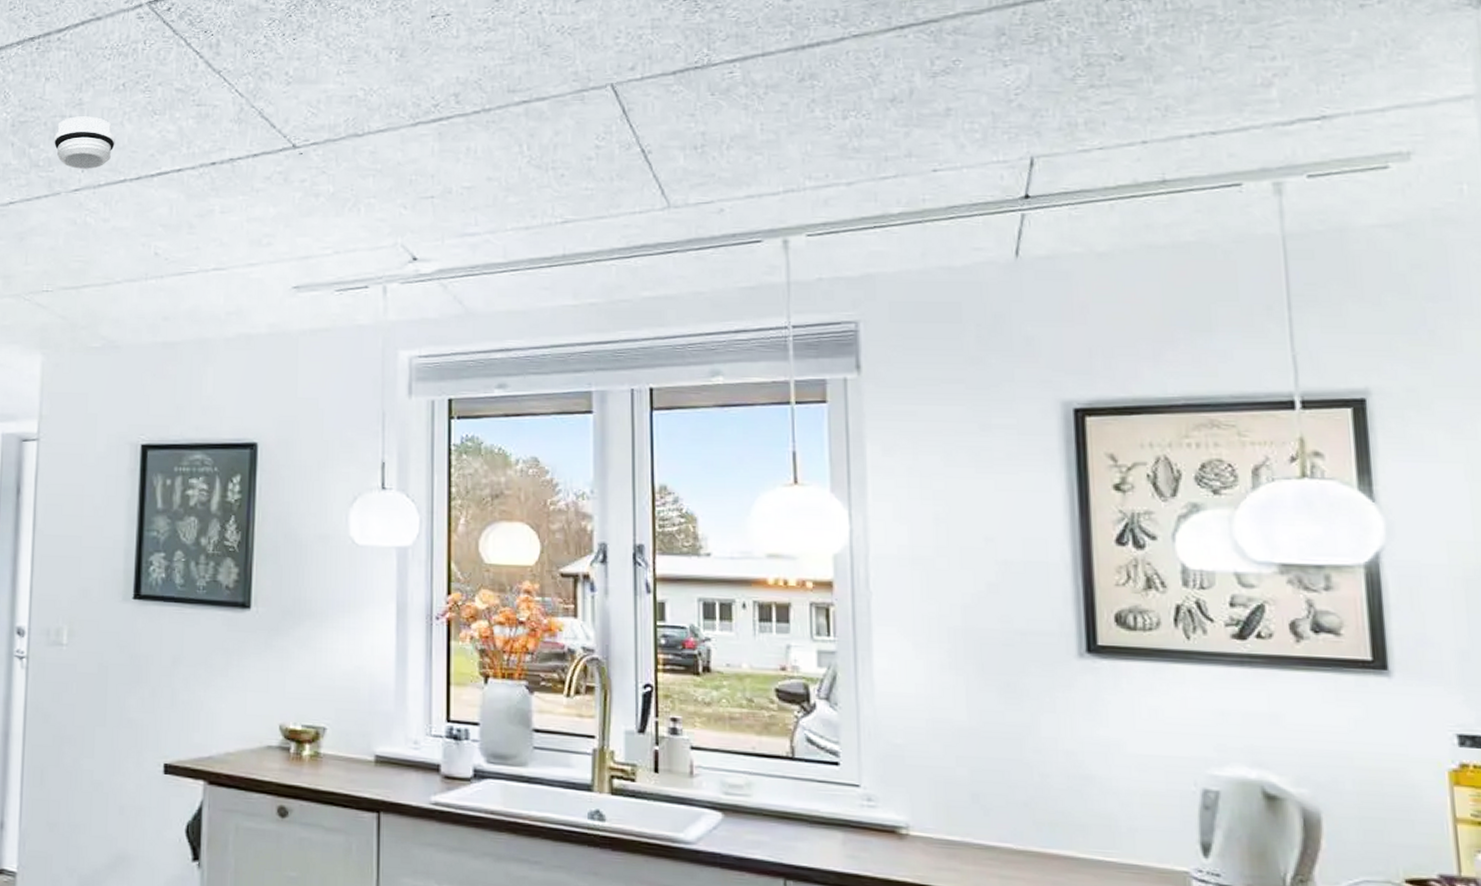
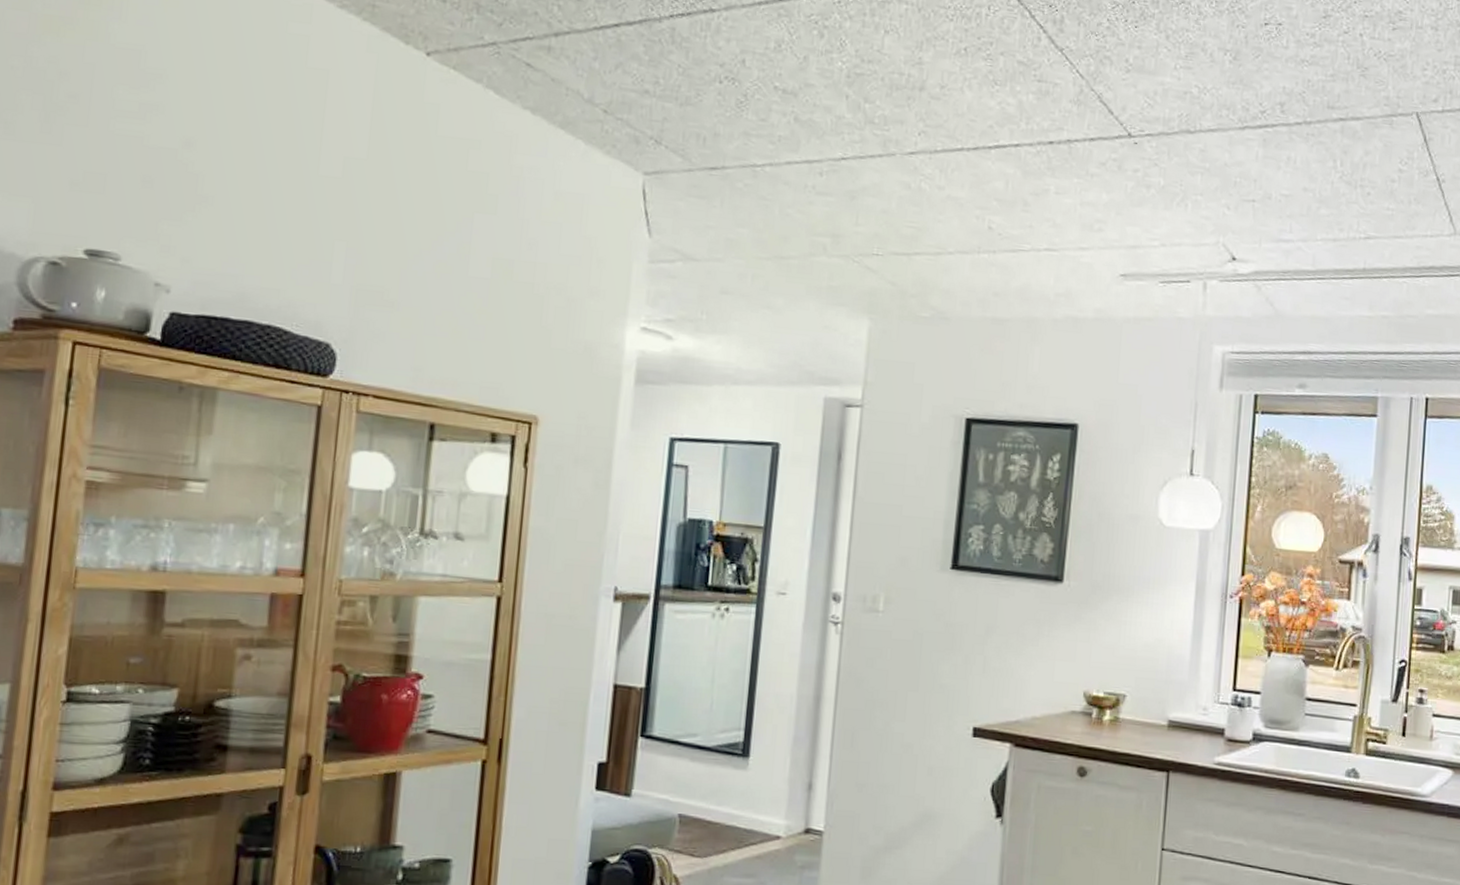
smoke detector: present [54,116,115,169] -> none [891,75,954,134]

